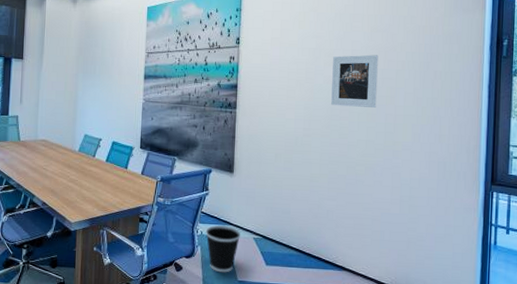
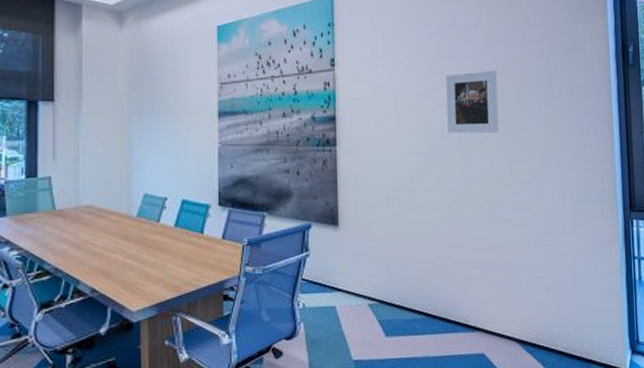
wastebasket: present [205,225,241,273] -> none [309,293,353,353]

